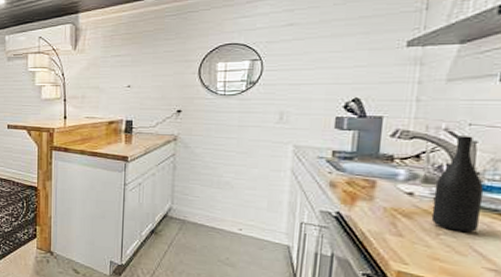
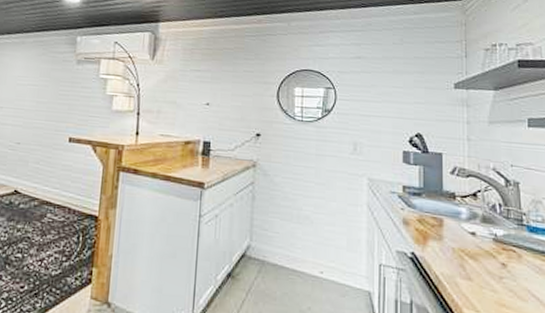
wine bottle: present [431,136,484,232] -> none [492,176,532,275]

